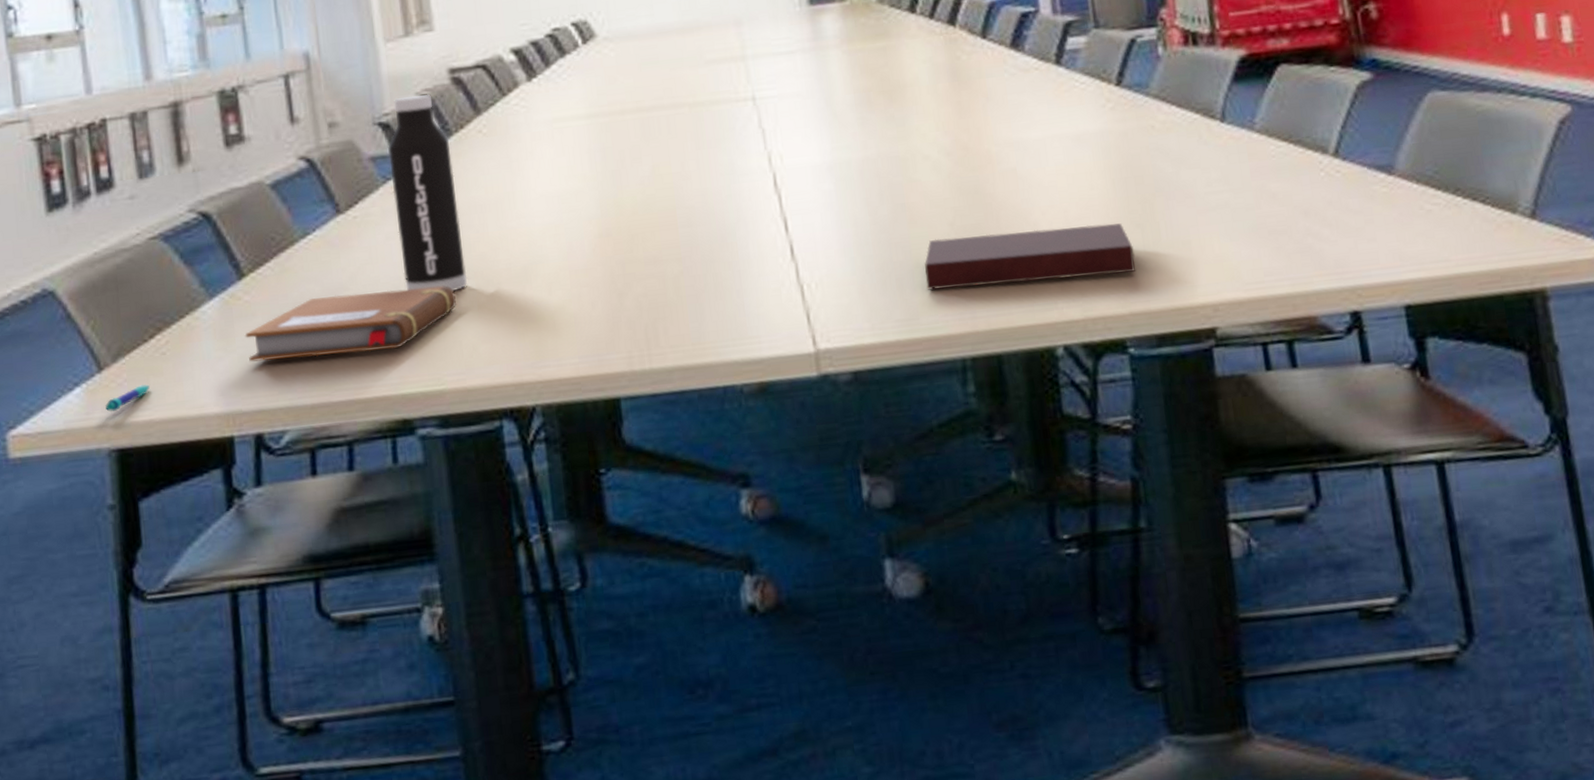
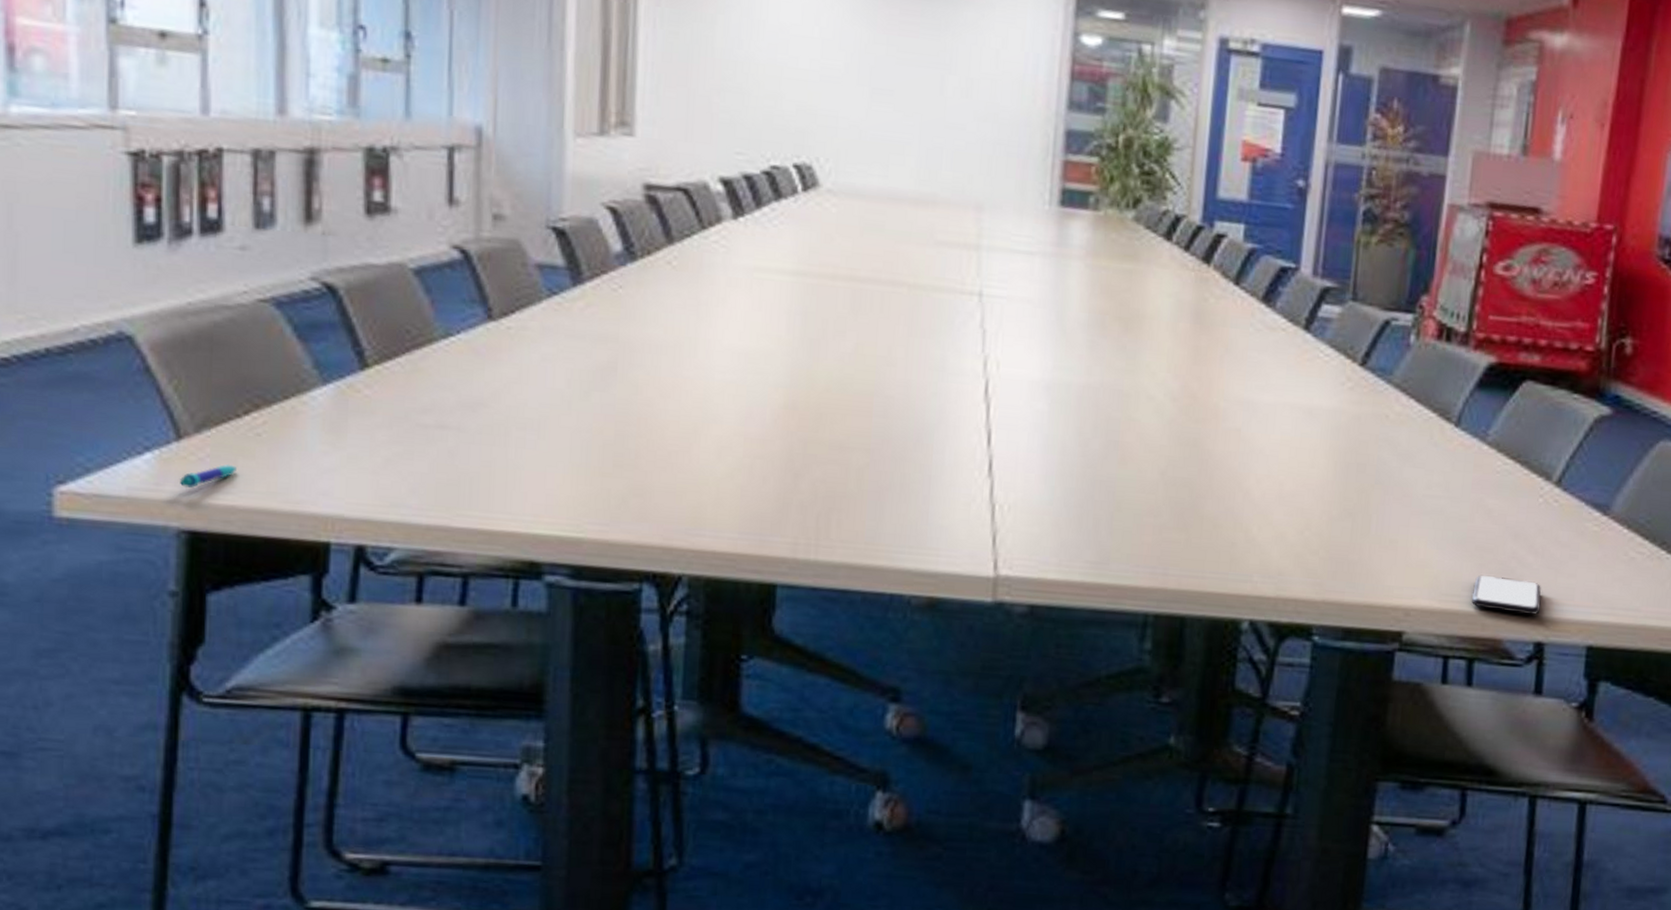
notebook: present [244,286,456,362] -> none [359,408,611,483]
water bottle: present [388,94,468,291] -> none [555,203,632,434]
notebook: present [924,223,1135,290] -> none [1123,485,1341,560]
smartphone: none [1275,253,1348,290] -> present [1471,575,1542,615]

